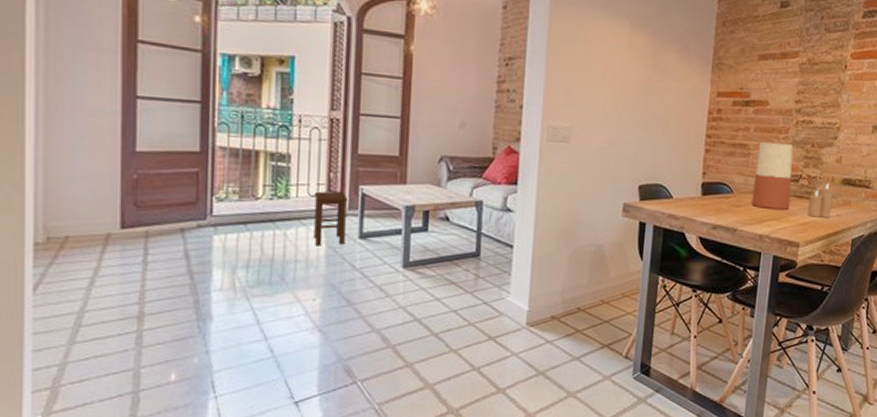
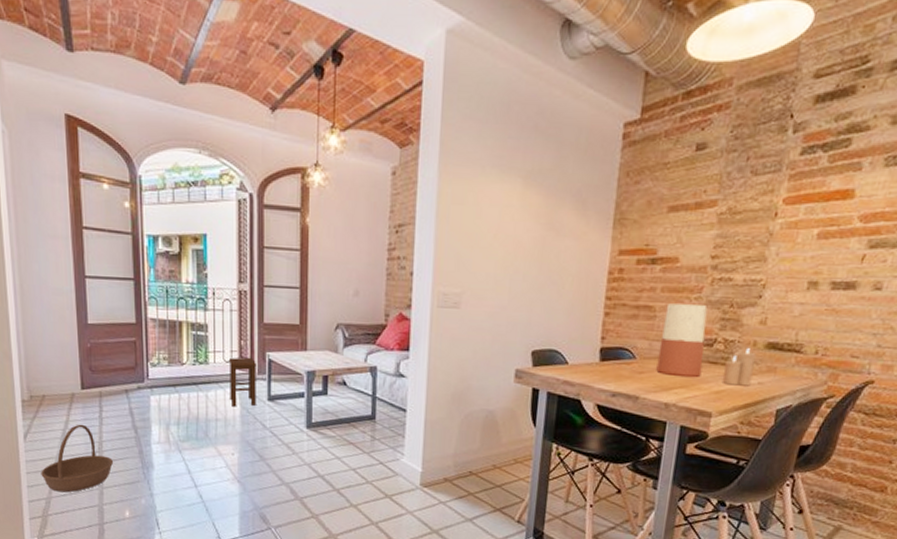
basket: none [54,270,159,356] -> present [41,424,114,493]

